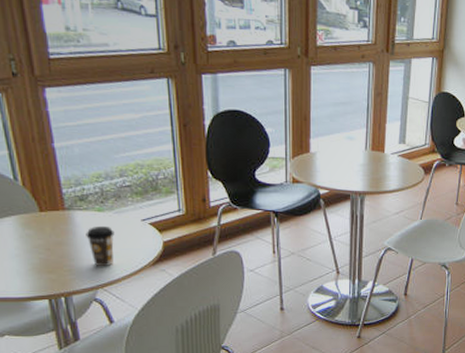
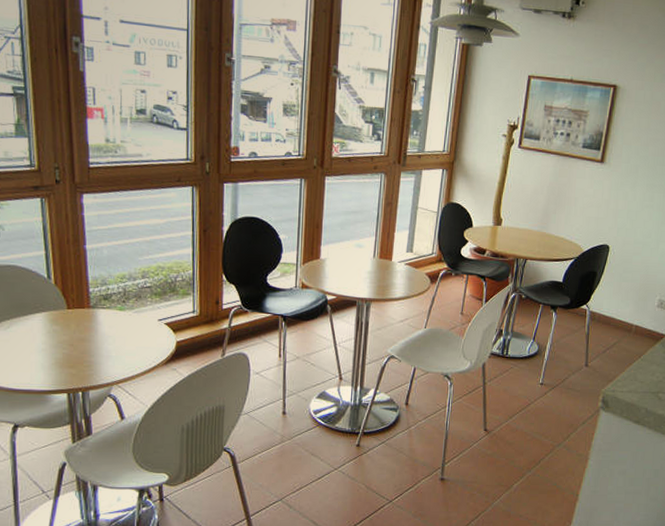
coffee cup: present [86,225,115,267] -> none [106,324,133,364]

